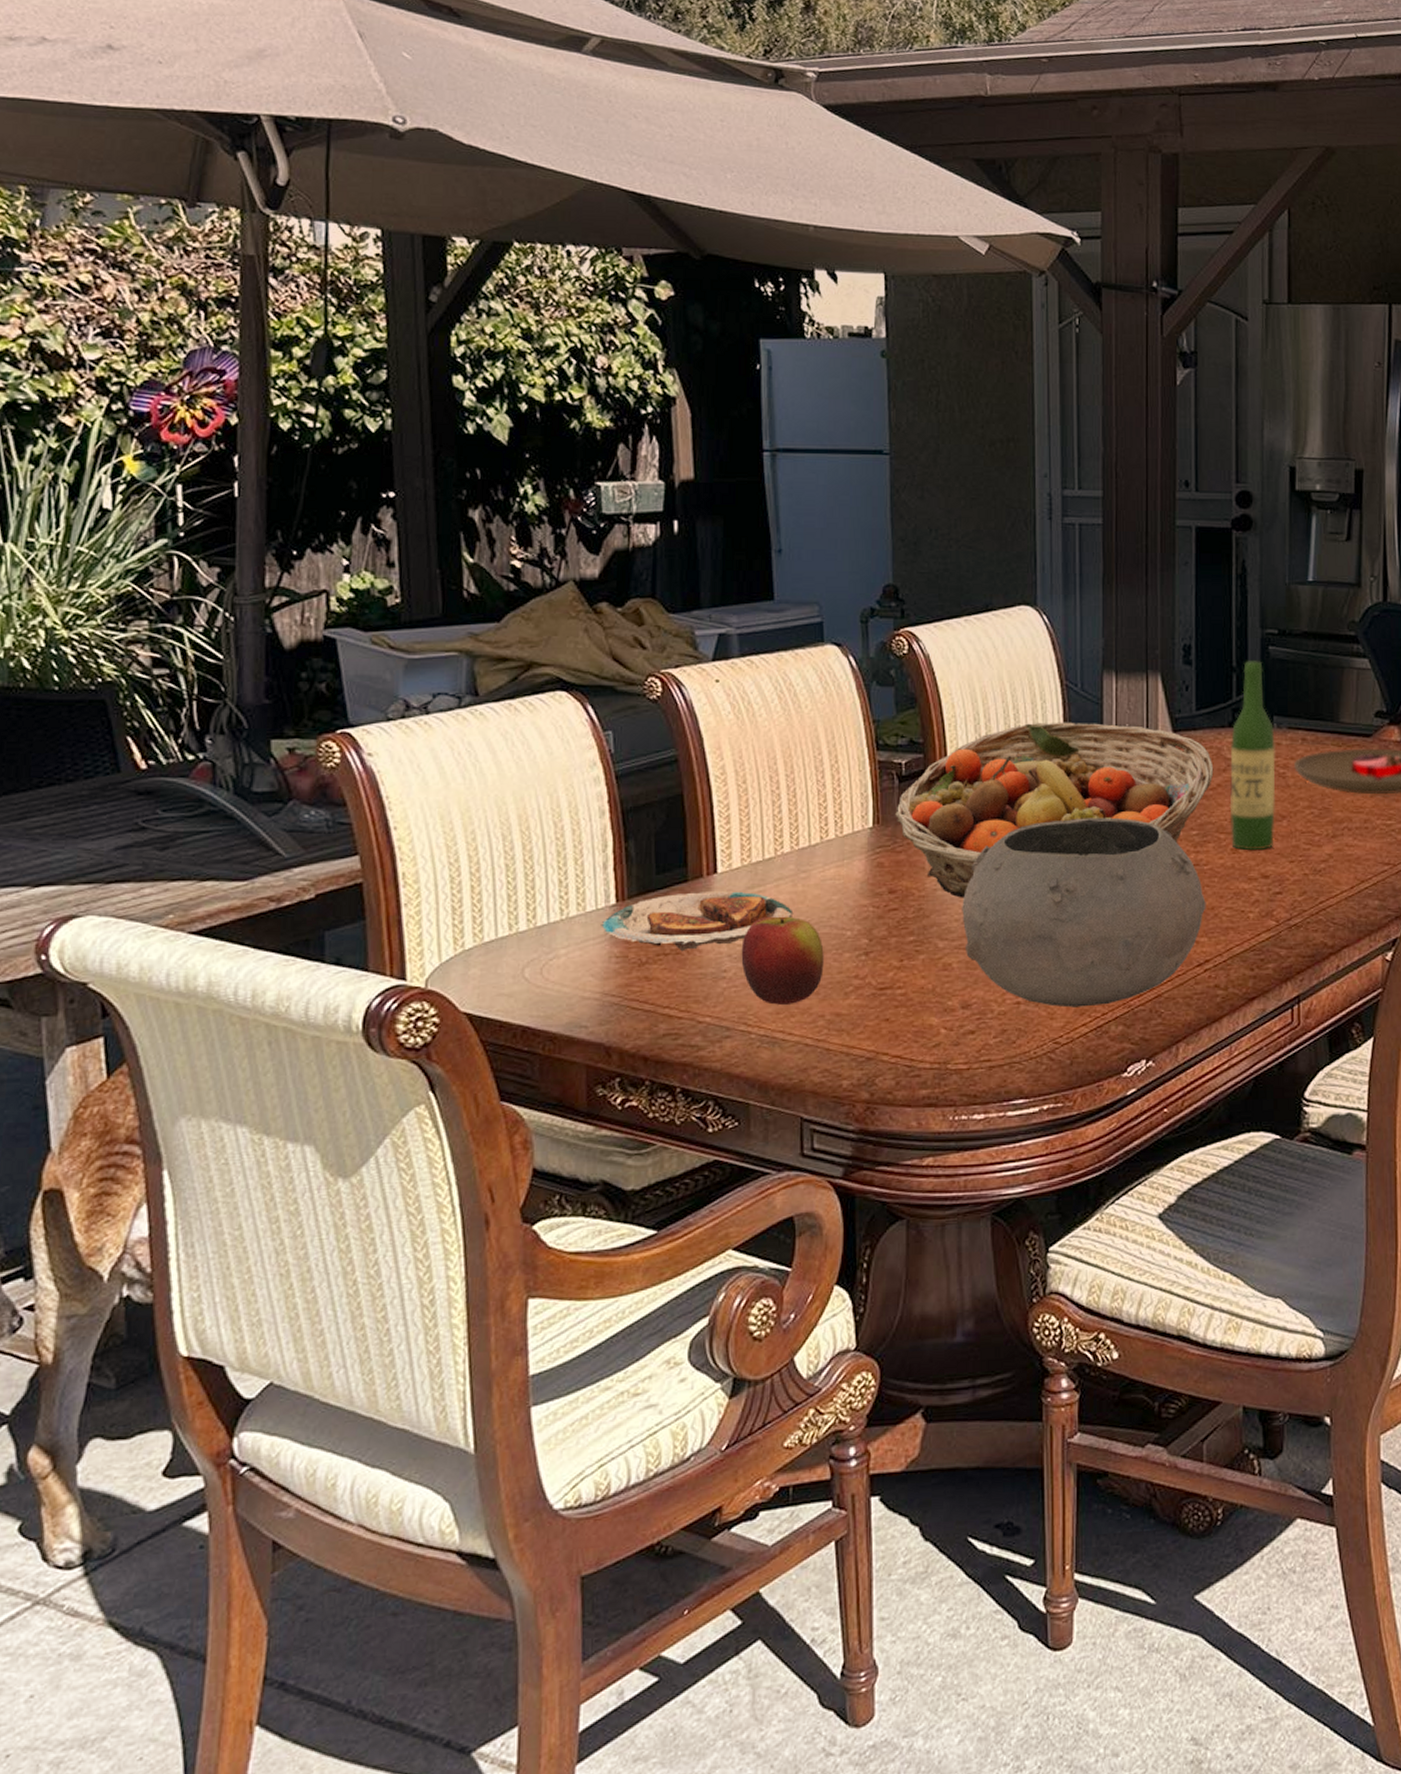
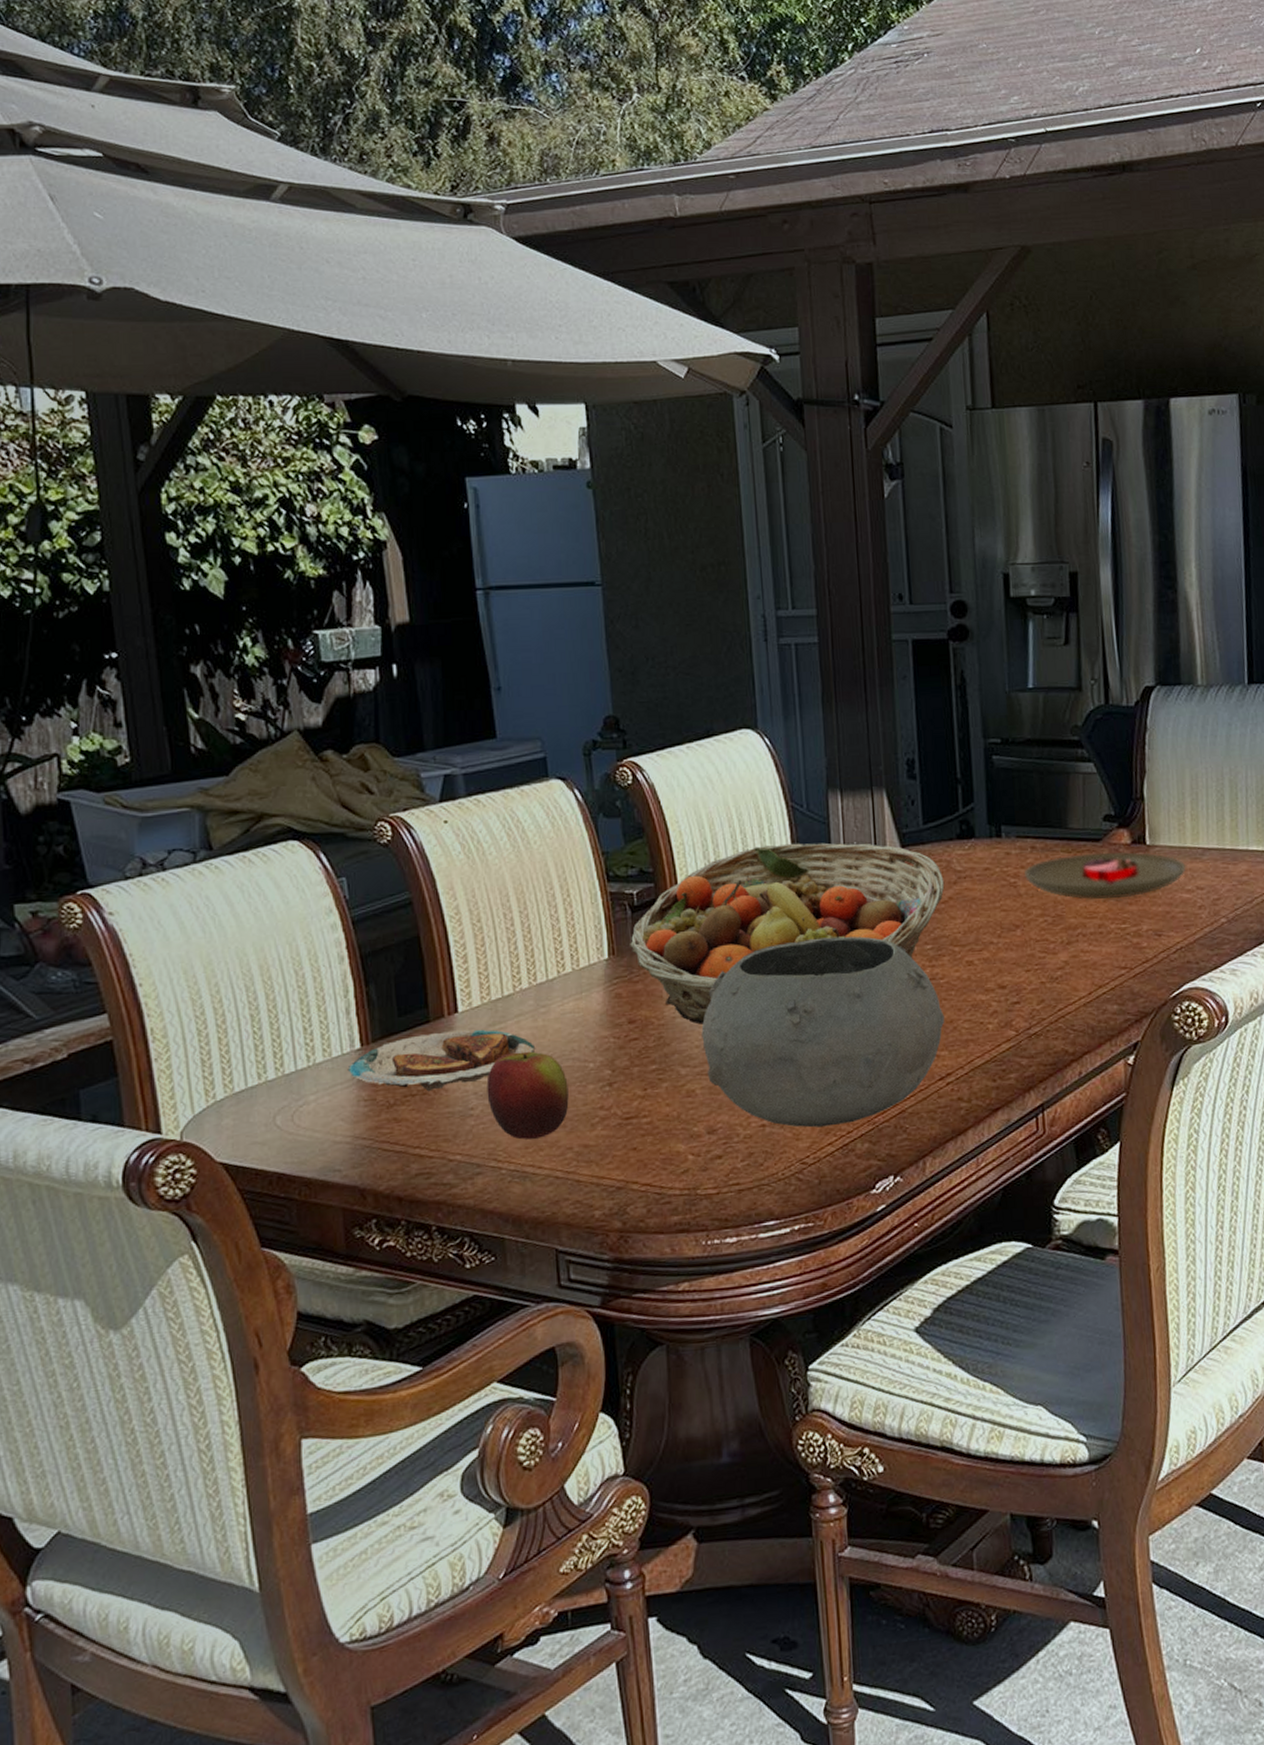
wine bottle: present [1229,661,1276,851] -> none [960,771,1009,962]

